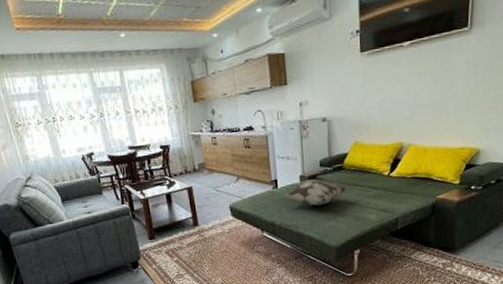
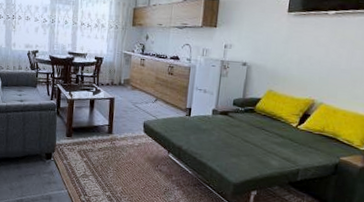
decorative pillow: present [281,180,347,206] -> none [192,116,255,141]

